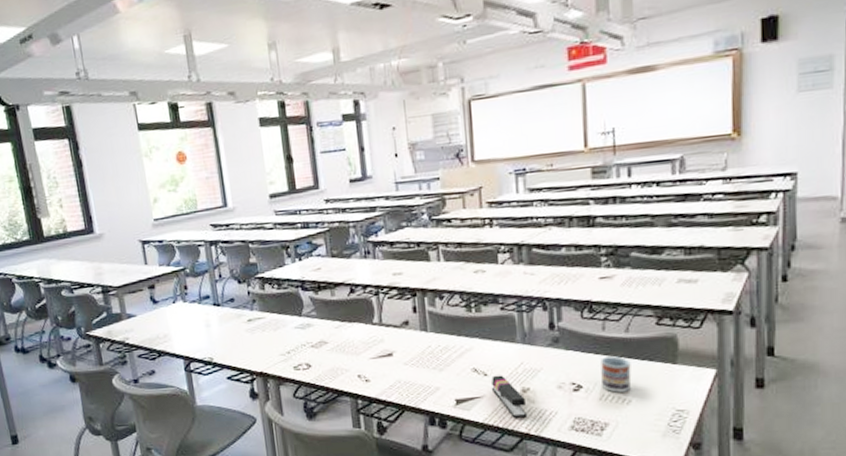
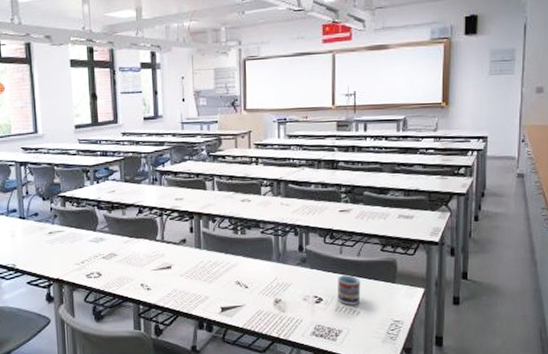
stapler: present [491,375,528,418] -> none [250,288,279,324]

